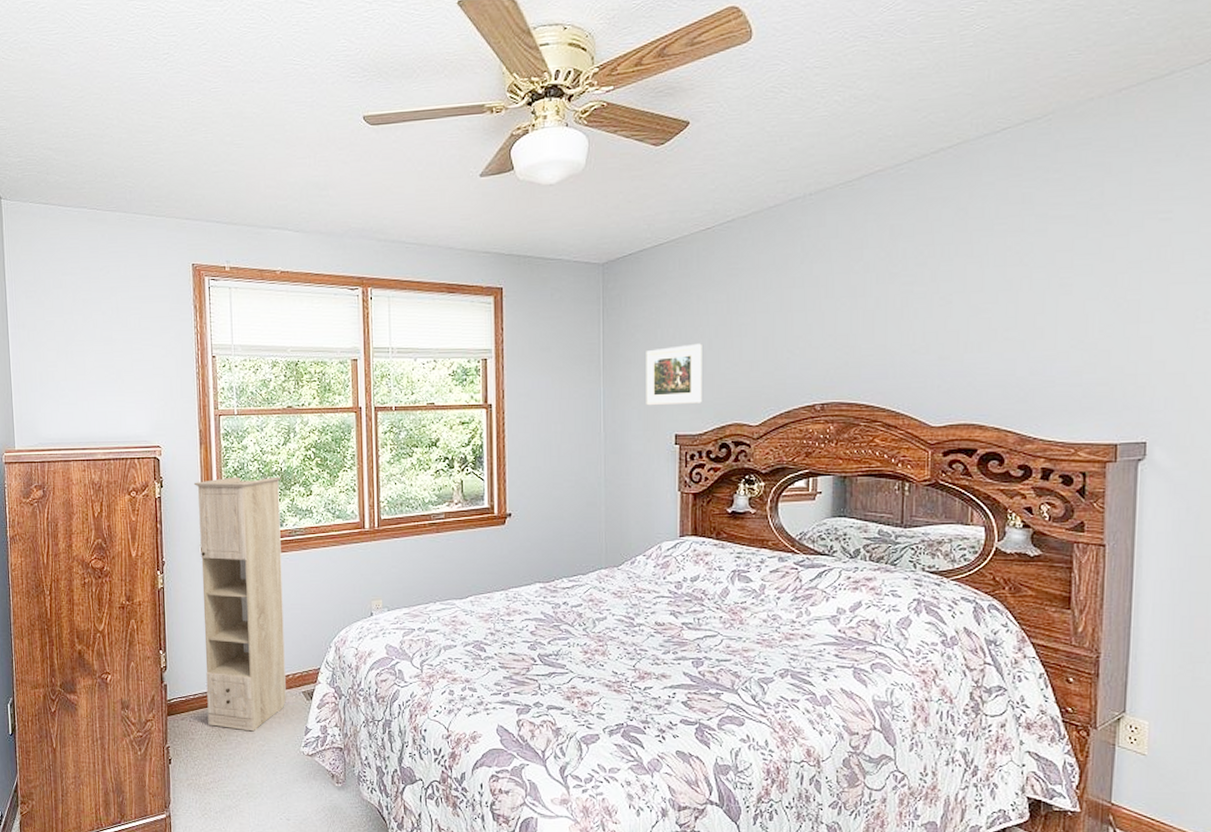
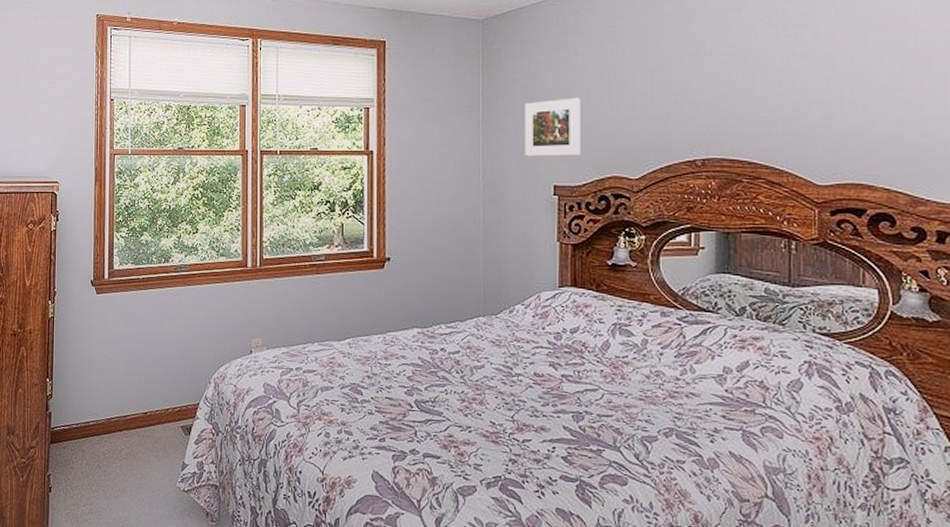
storage cabinet: present [193,477,286,732] -> none [87,213,169,464]

